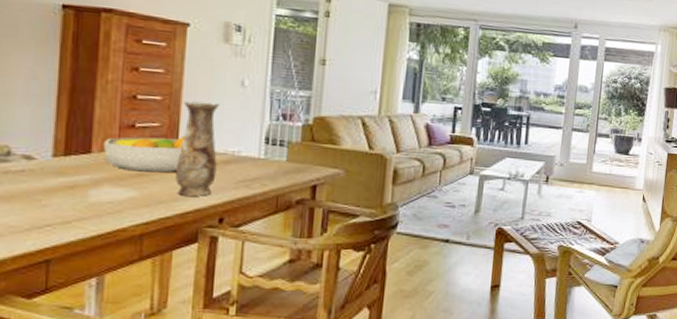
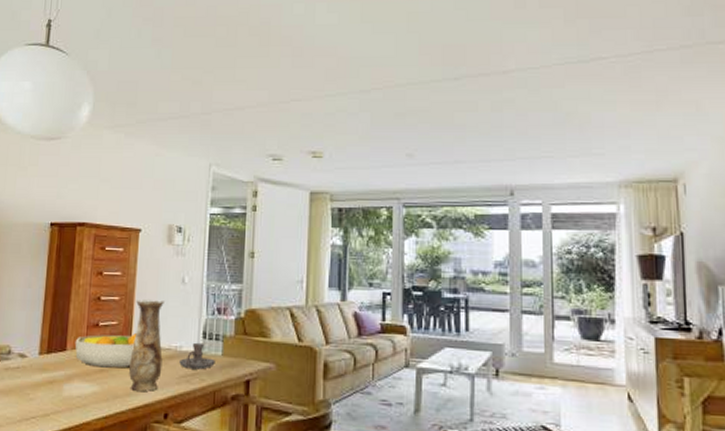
candle holder: none [237,147,279,175] -> present [179,342,215,370]

